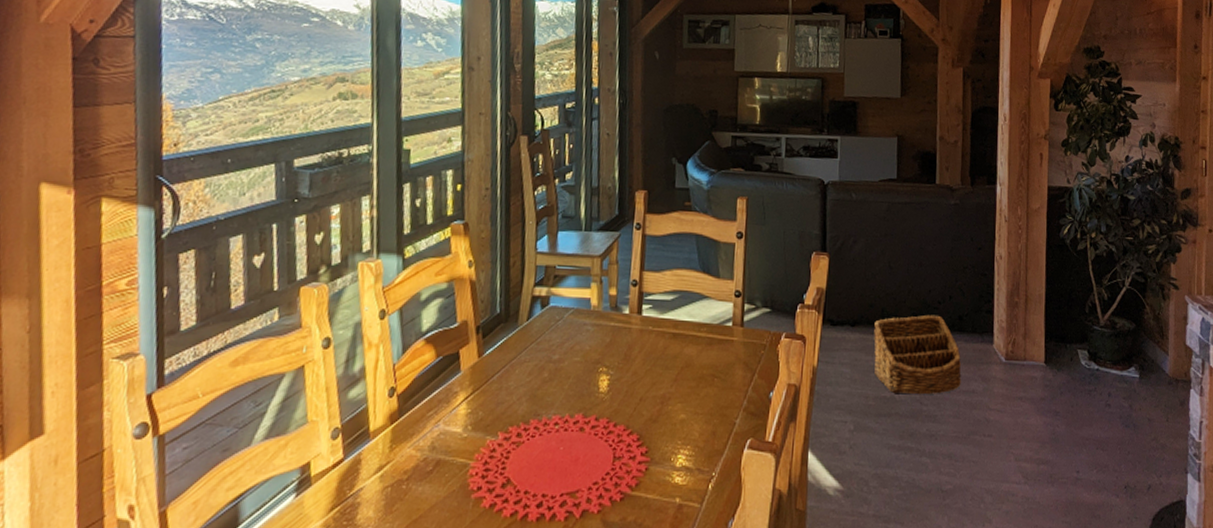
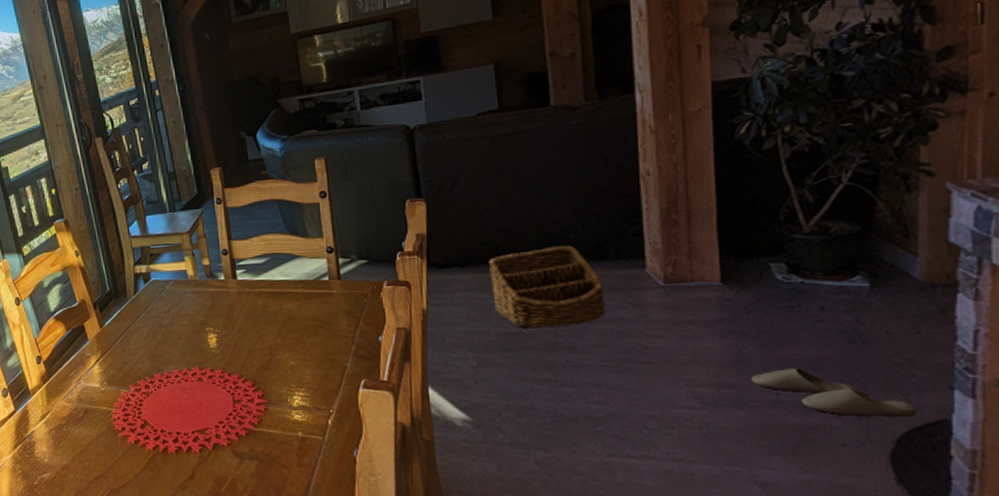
slippers: none [1060,448,1165,497] -> present [750,368,916,418]

